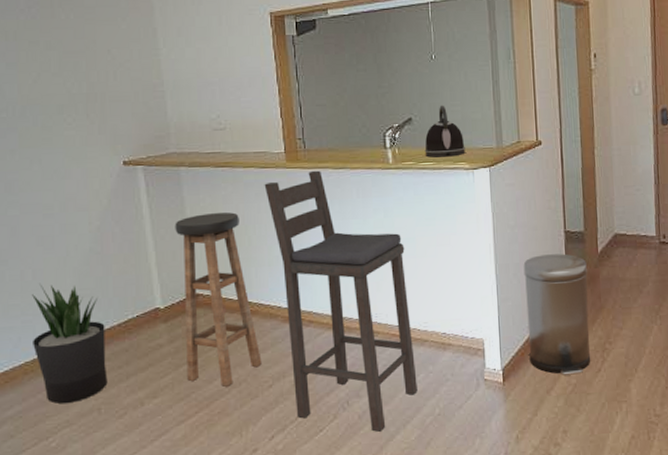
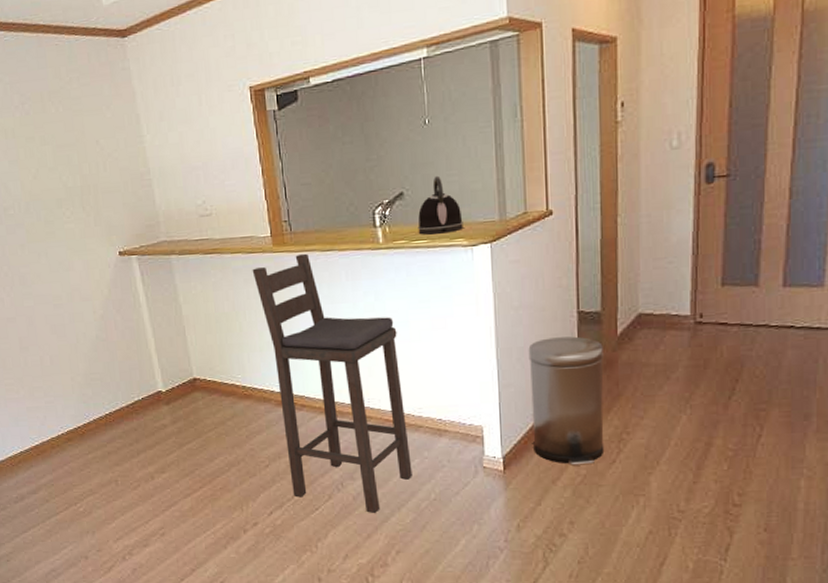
planter: present [32,283,108,404] -> none [51,367,122,474]
bar stool: present [175,212,262,387] -> none [170,299,258,465]

